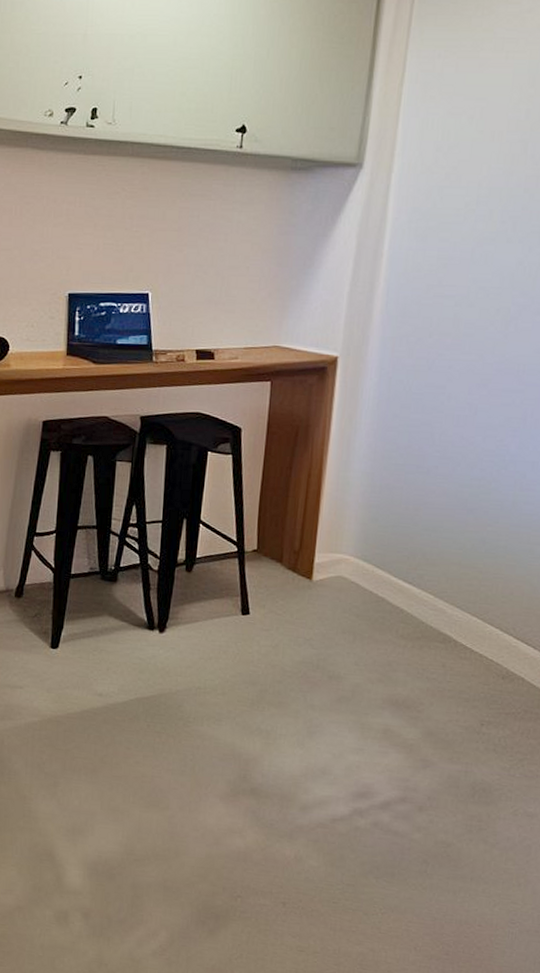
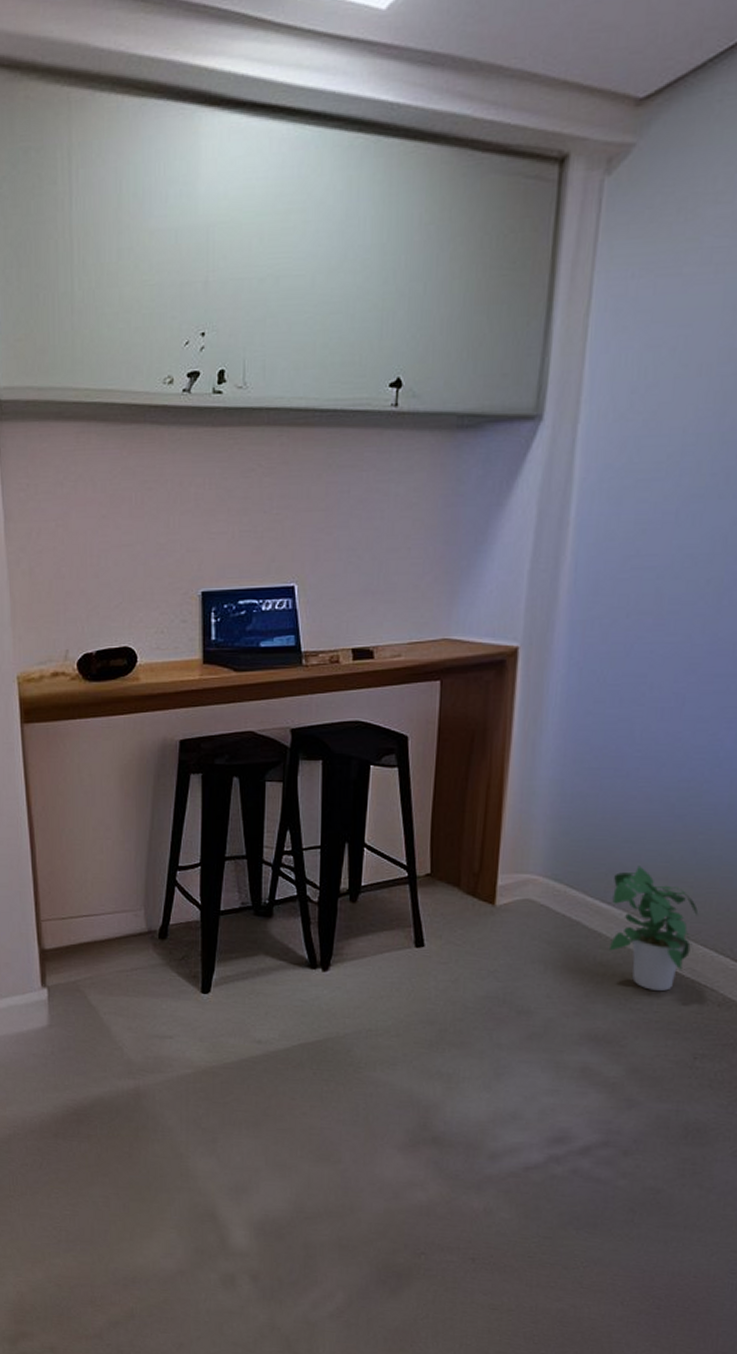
potted plant: none [409,551,487,664] -> present [608,866,699,992]

